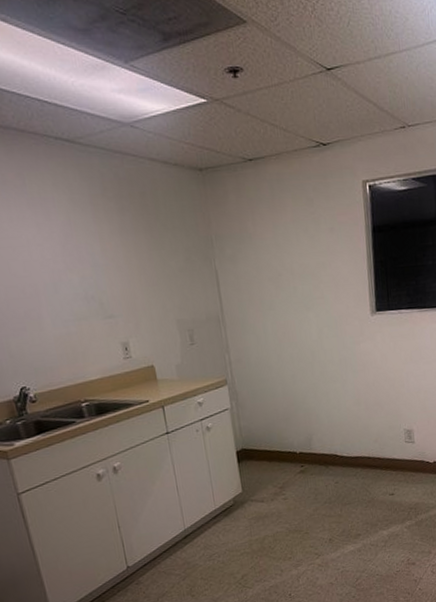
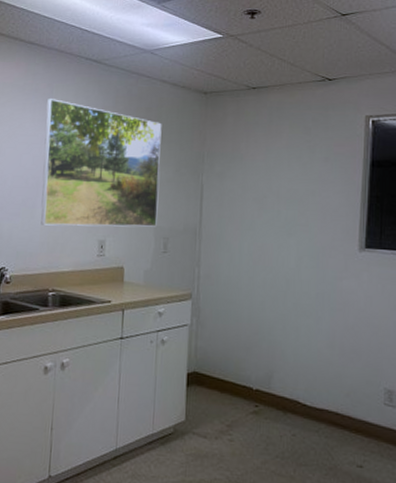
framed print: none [21,191,179,336] -> present [41,99,162,227]

